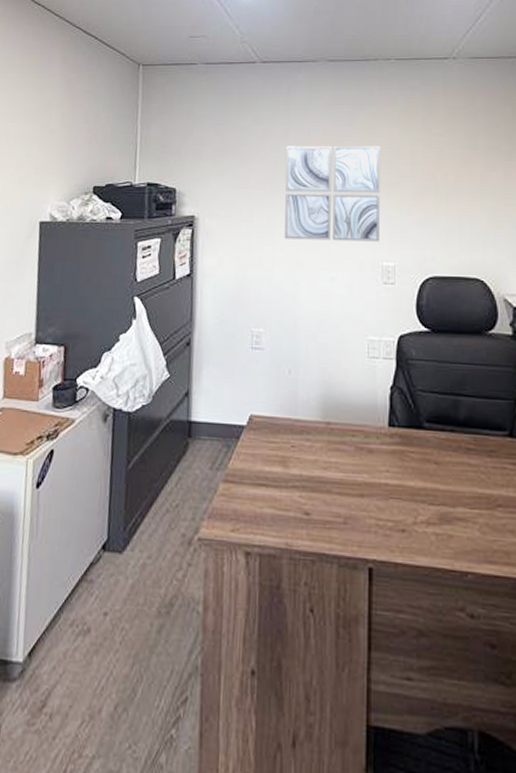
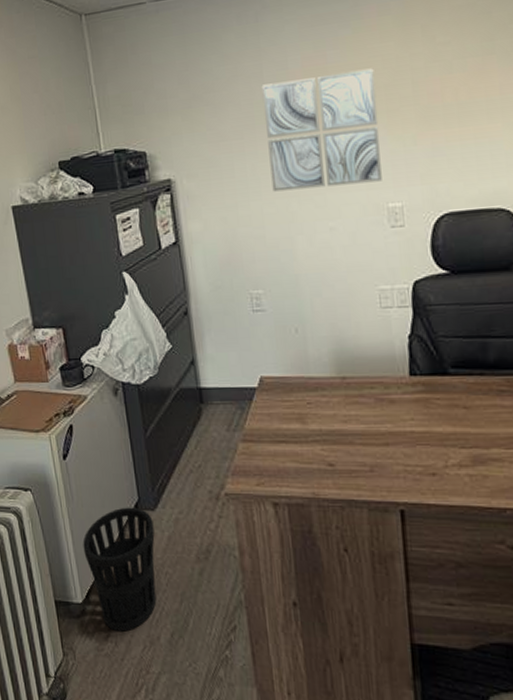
wastebasket: none [36,547,119,701] -> present [83,507,157,632]

